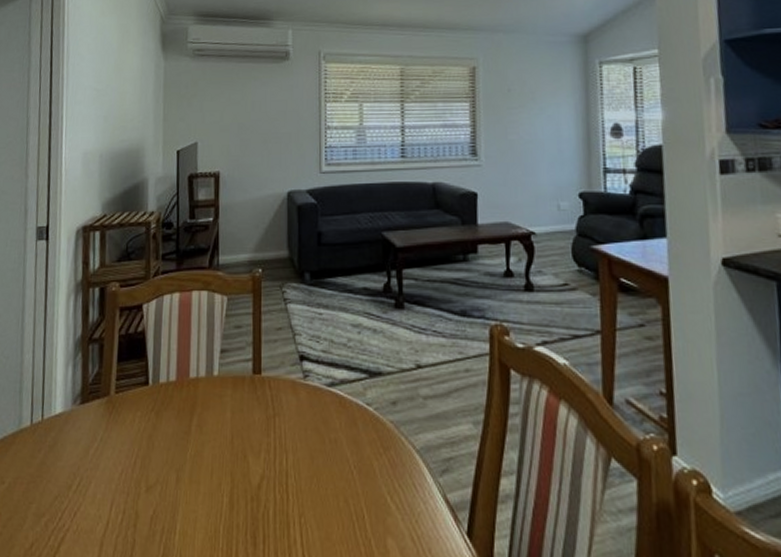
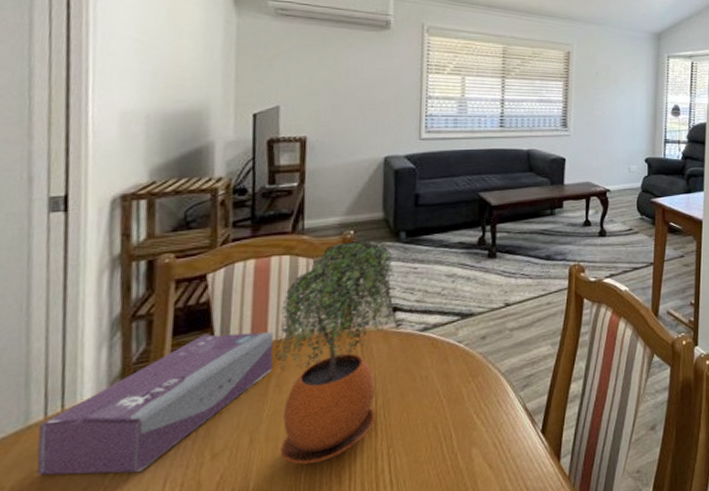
tissue box: none [25,363,195,492] -> present [37,331,274,476]
potted plant: none [197,280,301,518] -> present [275,241,394,465]

